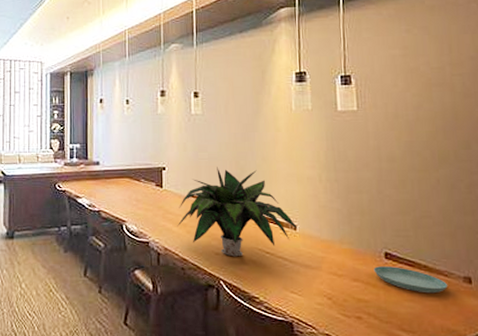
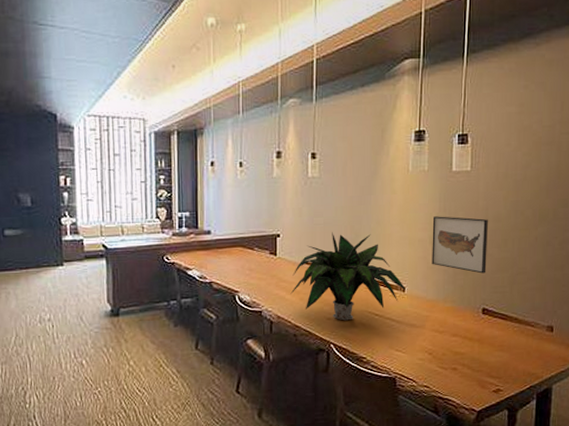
wall art: none [320,154,385,215] -> present [432,216,488,274]
saucer: present [373,266,448,294] -> none [471,320,533,343]

